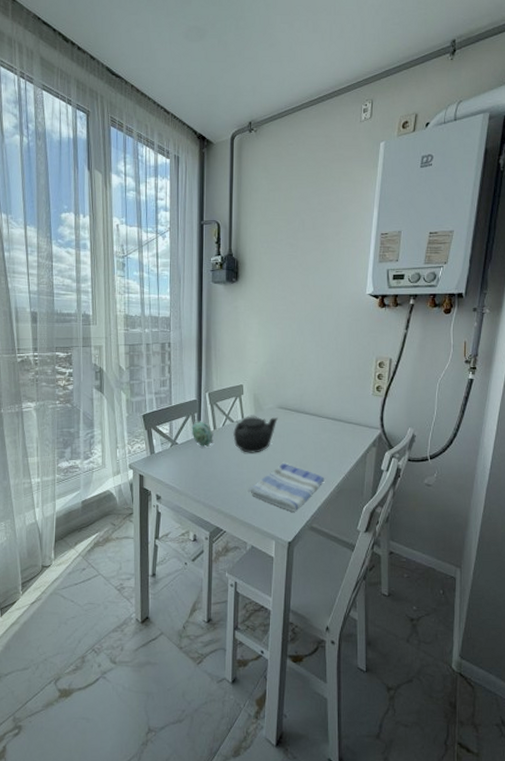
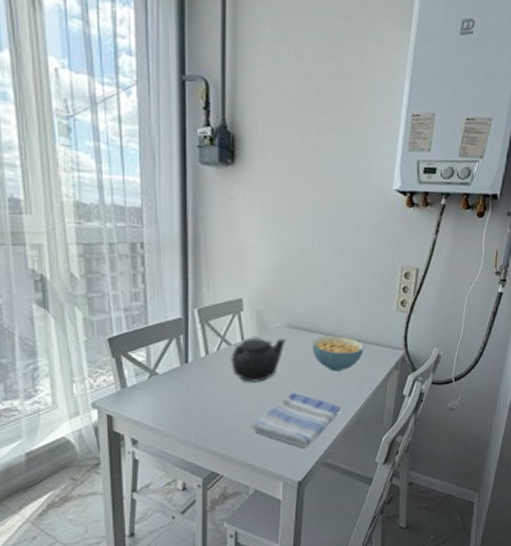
succulent plant: present [191,420,214,447] -> none [176,343,205,376]
cereal bowl: none [300,416,344,447] -> present [312,336,364,371]

